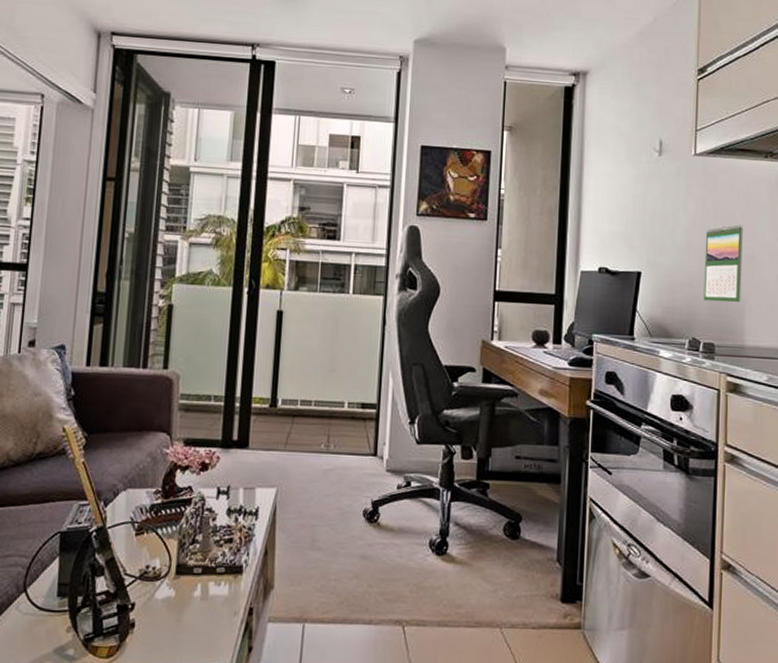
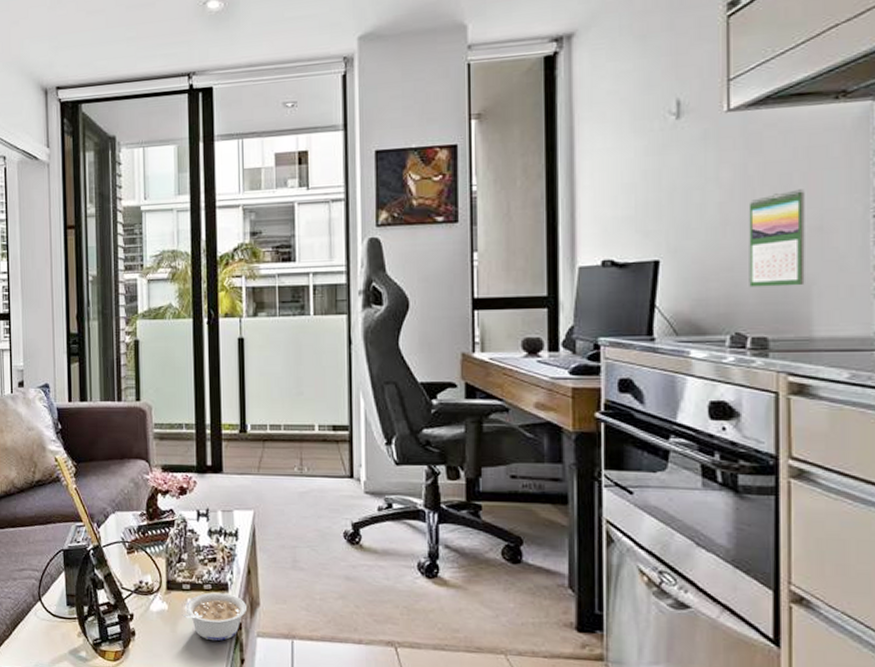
legume: none [190,576,260,629] -> present [182,592,246,641]

